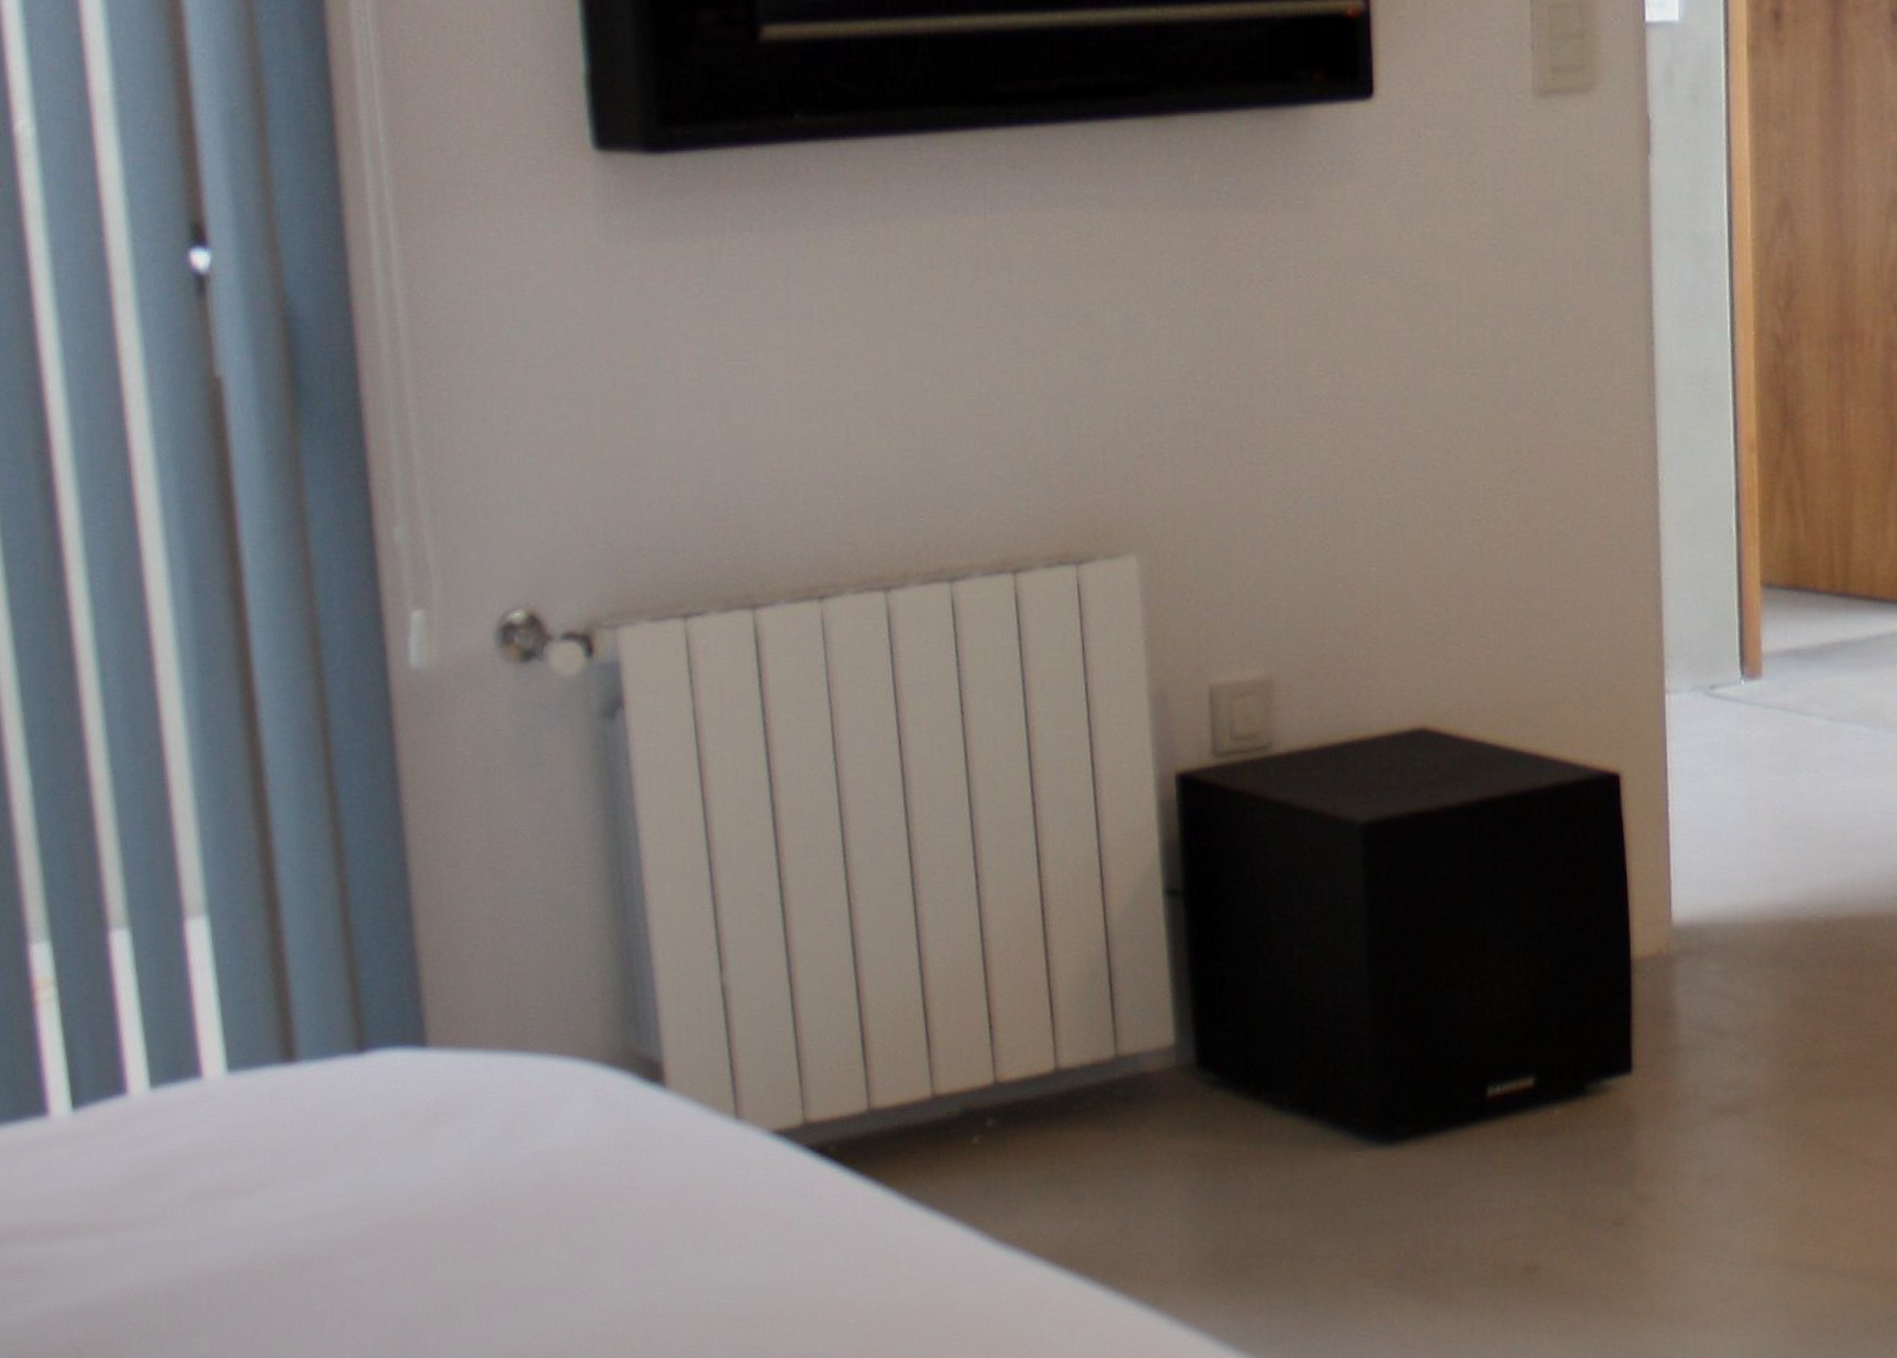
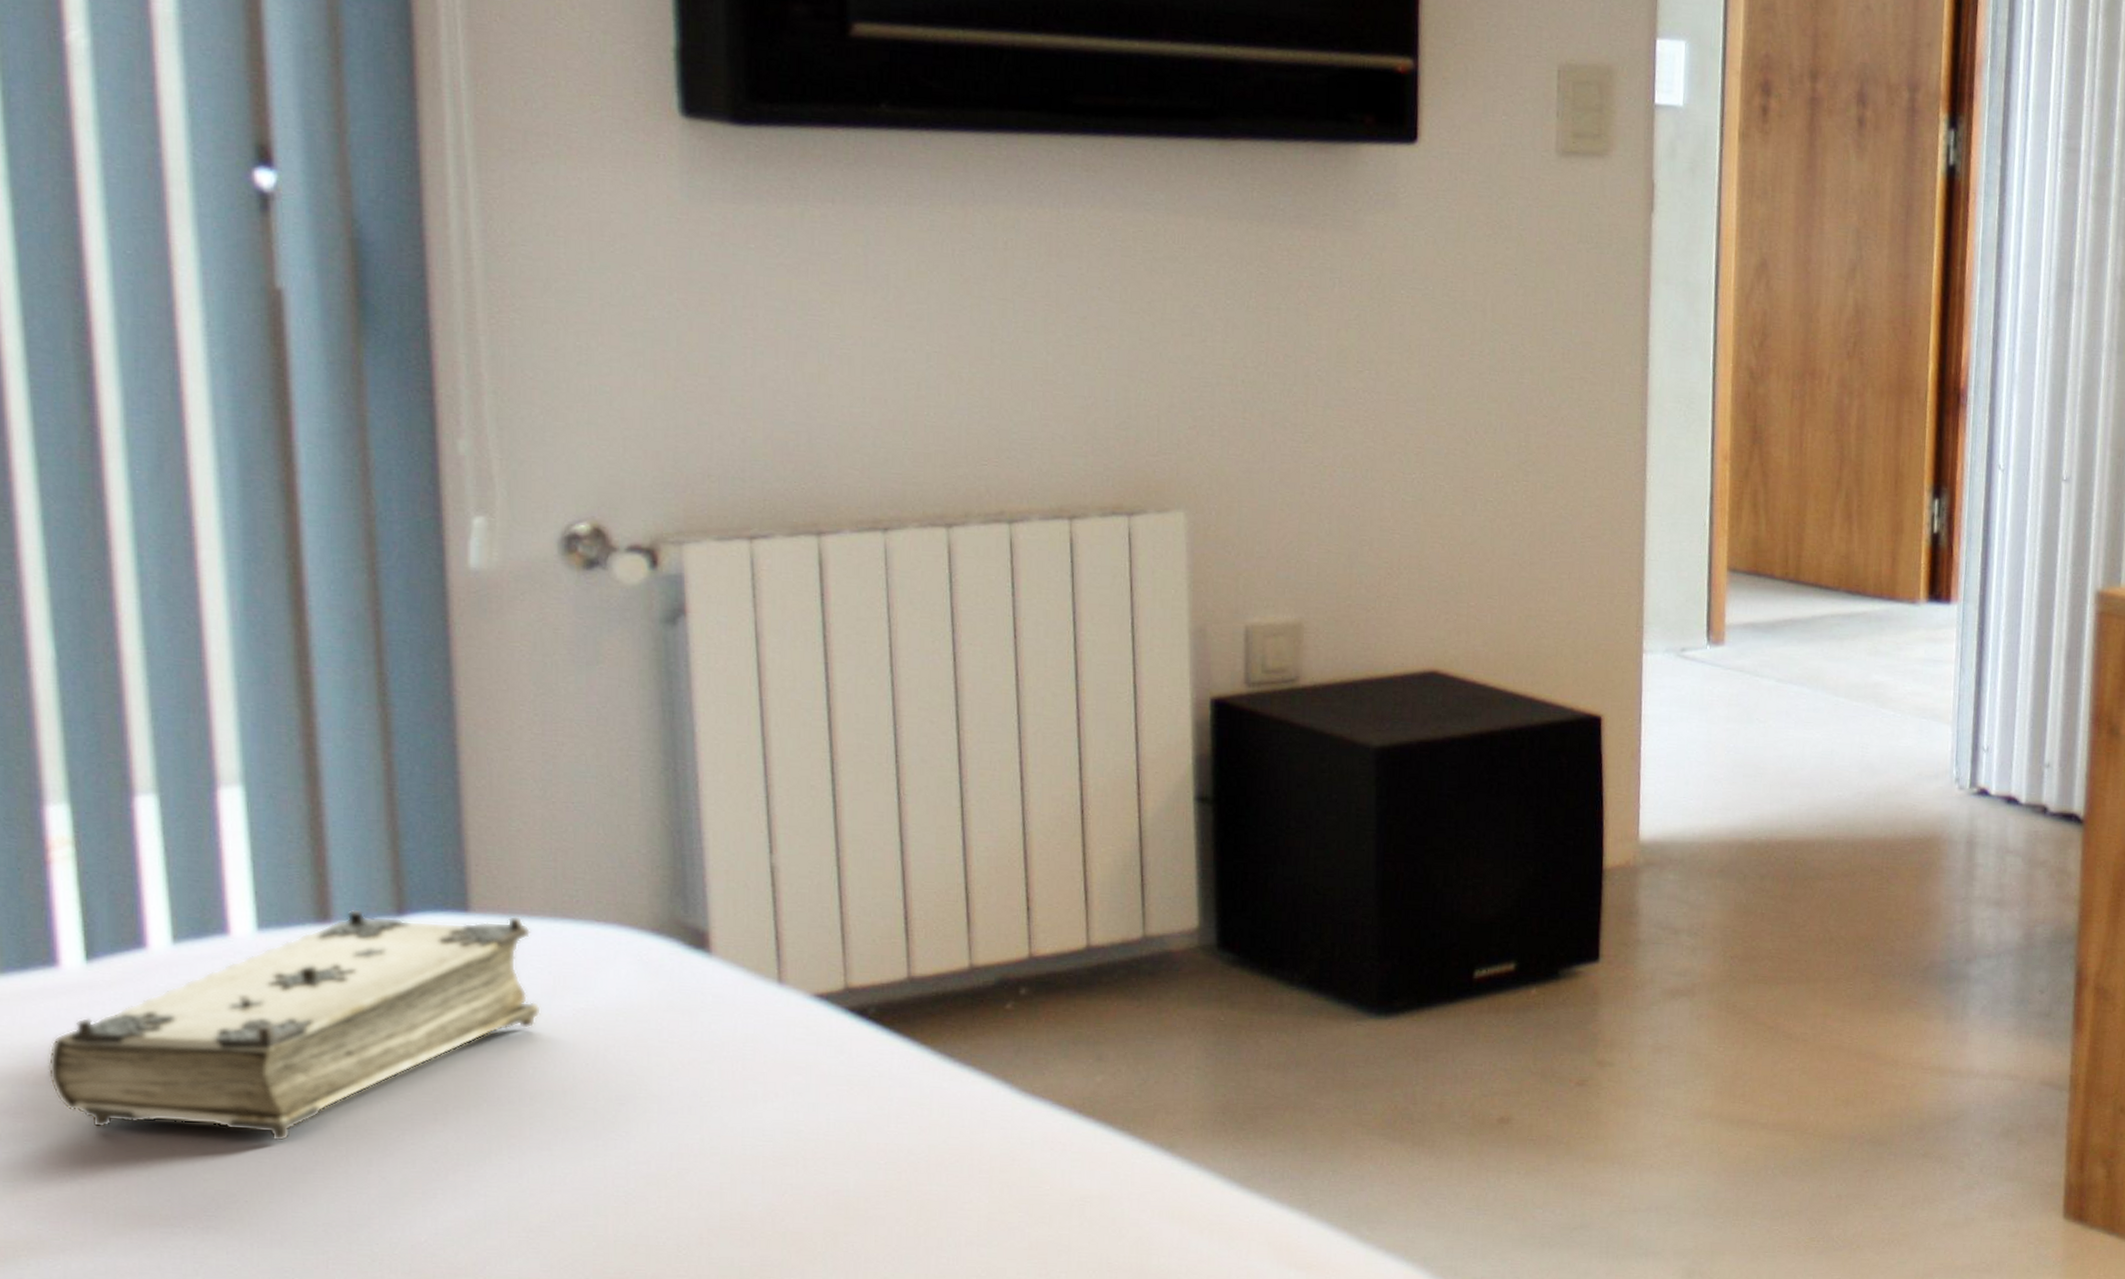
book: none [42,1045,502,1302] -> present [48,908,542,1142]

